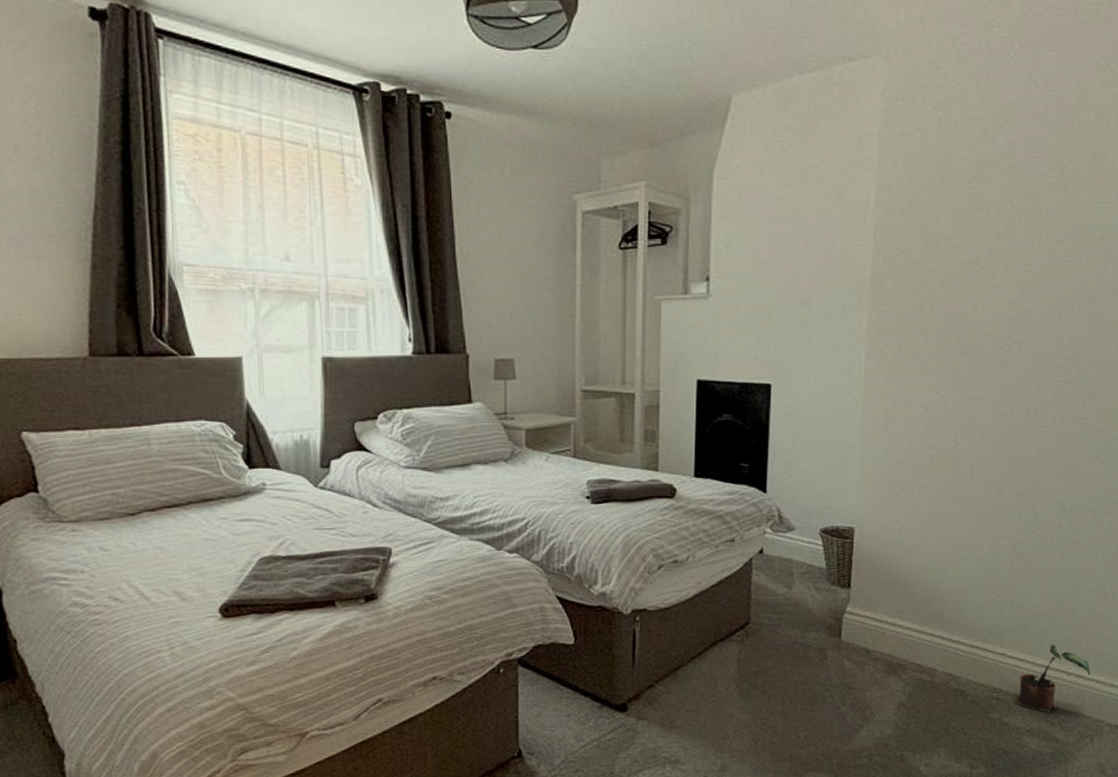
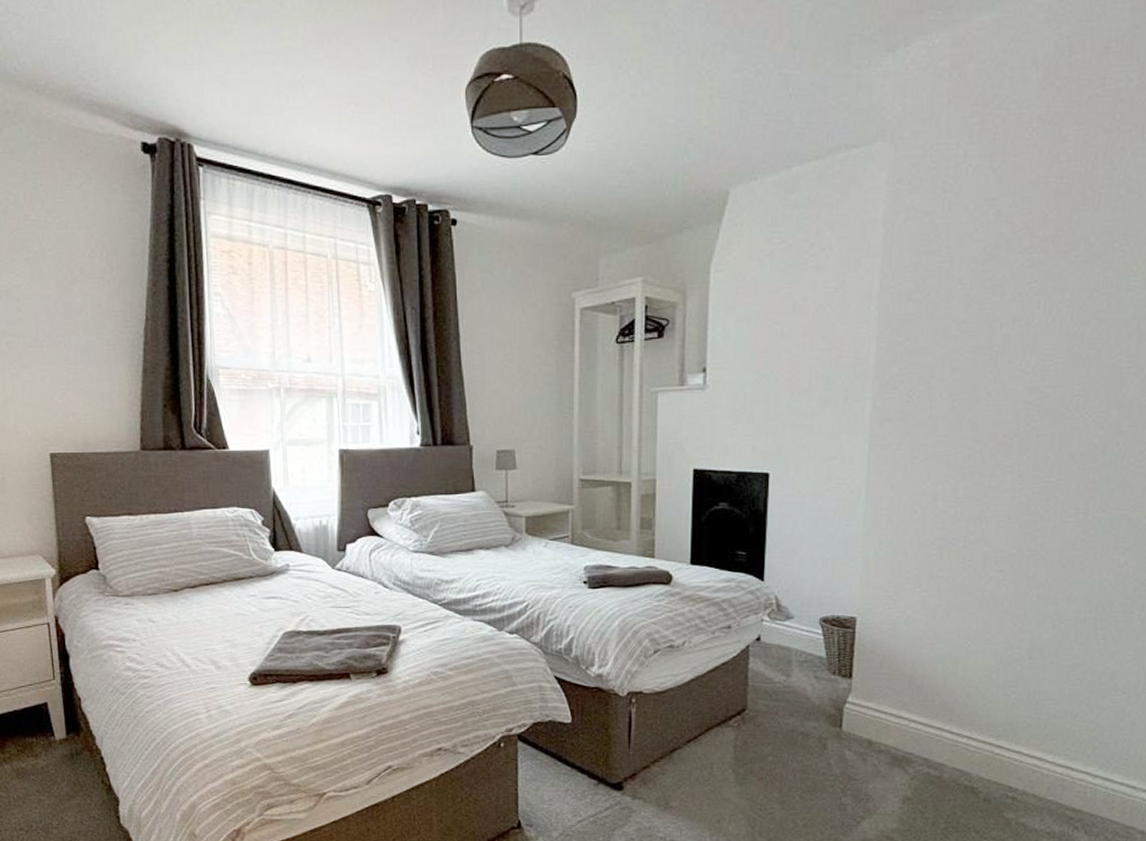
potted plant: present [1013,645,1091,712] -> none [1031,745,1120,815]

